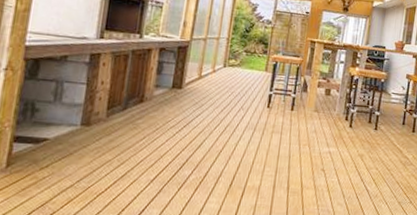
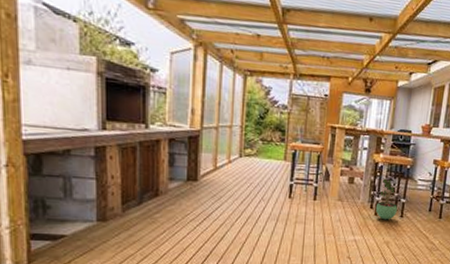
potted plant: none [350,91,372,133] -> present [375,178,397,220]

